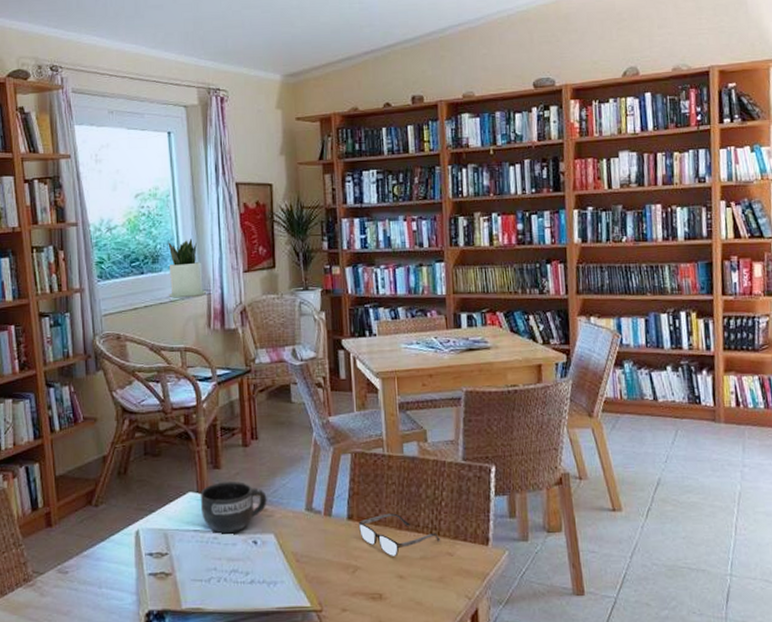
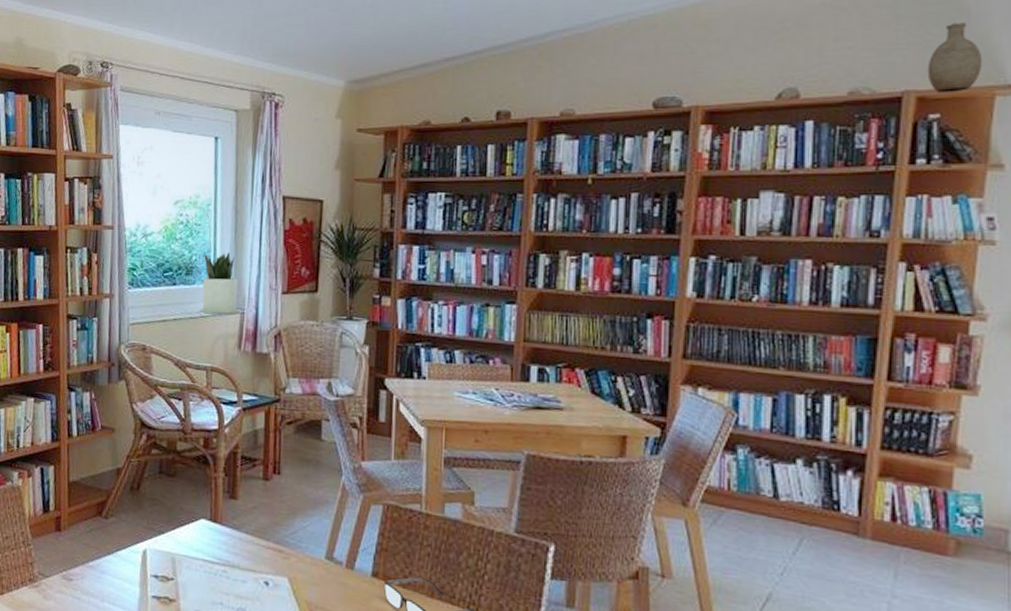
mug: present [200,482,267,534] -> none [212,514,284,571]
decorative vase: none [723,11,760,66] -> present [927,22,983,93]

